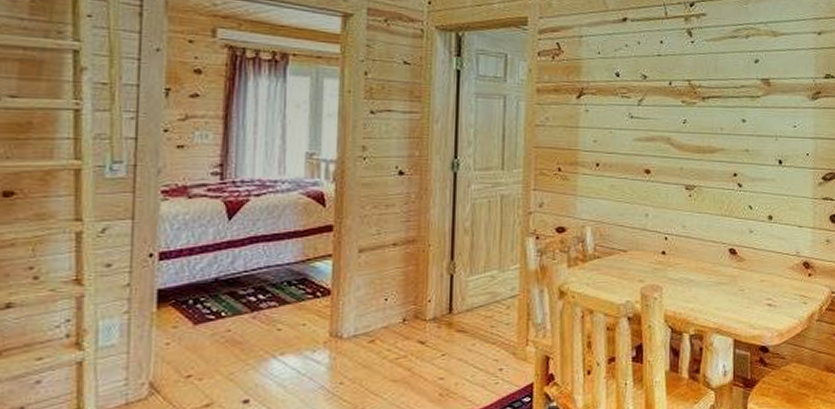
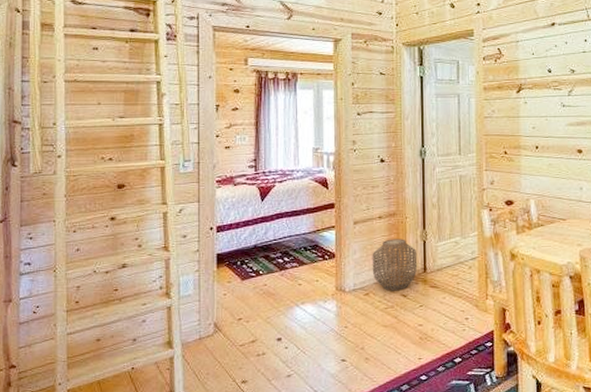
woven basket: none [380,271,442,337] -> present [372,239,418,291]

